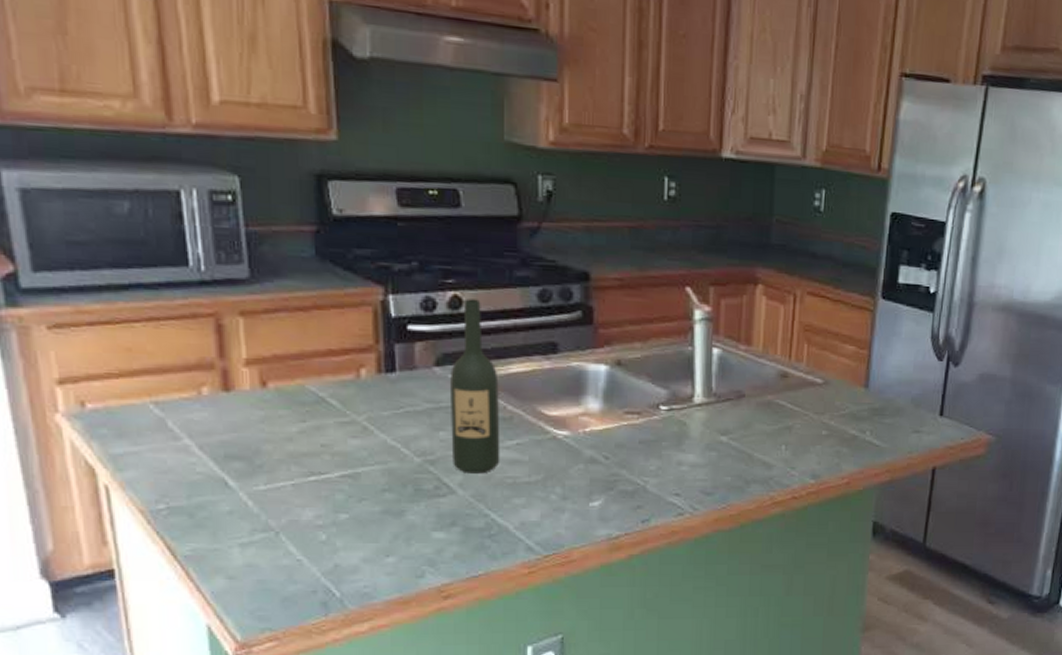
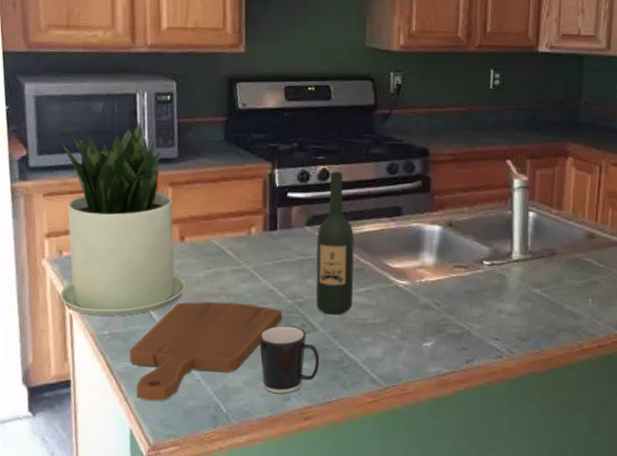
planter: none [64,228,274,485] -> present [58,121,186,316]
cutting board: none [199,462,409,588] -> present [130,301,283,401]
mug: none [378,489,461,569] -> present [259,325,320,393]

